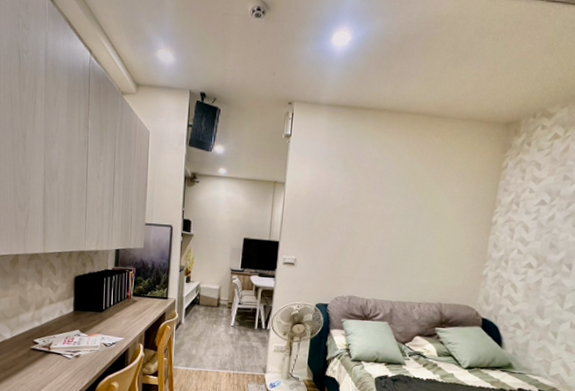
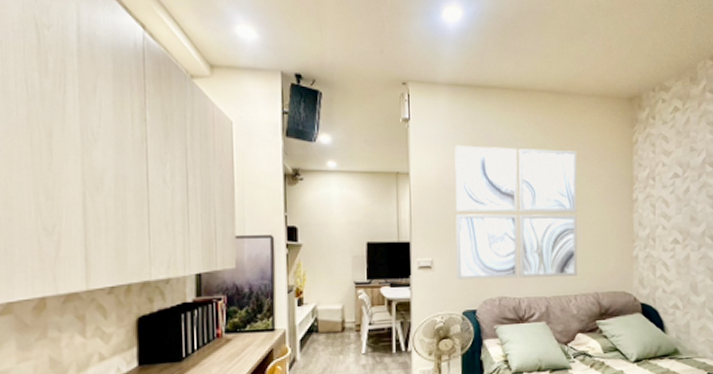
wall art: none [315,161,443,286] -> present [455,145,578,281]

